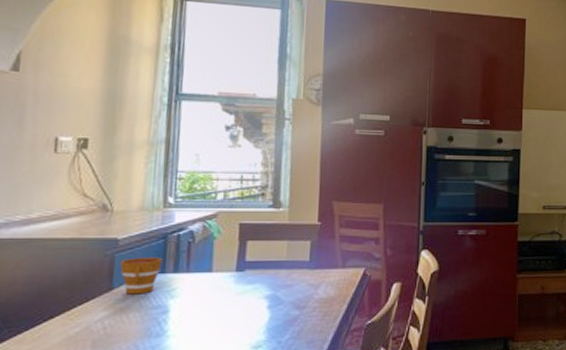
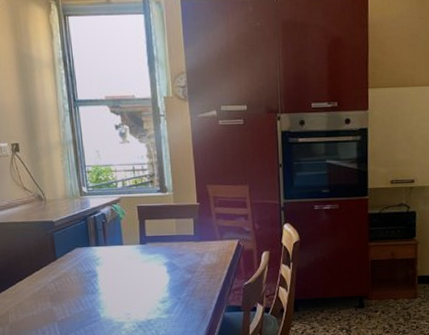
cup: present [120,257,163,295] -> none [58,234,87,263]

